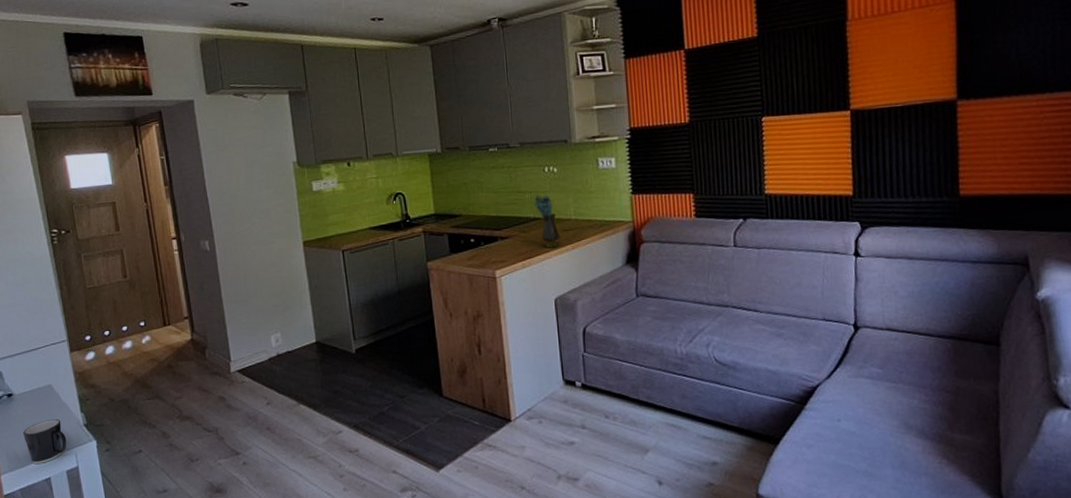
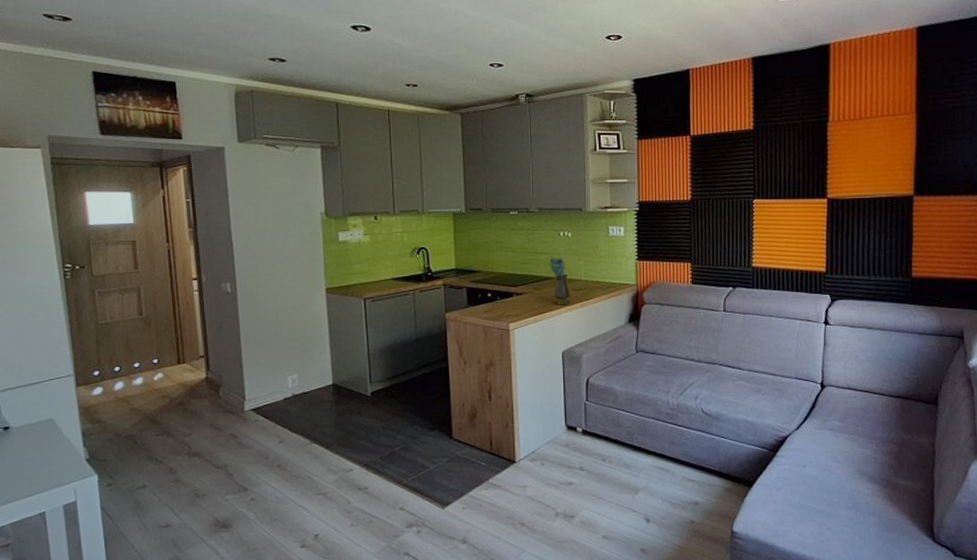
mug: present [22,418,67,465] -> none [17,452,66,499]

